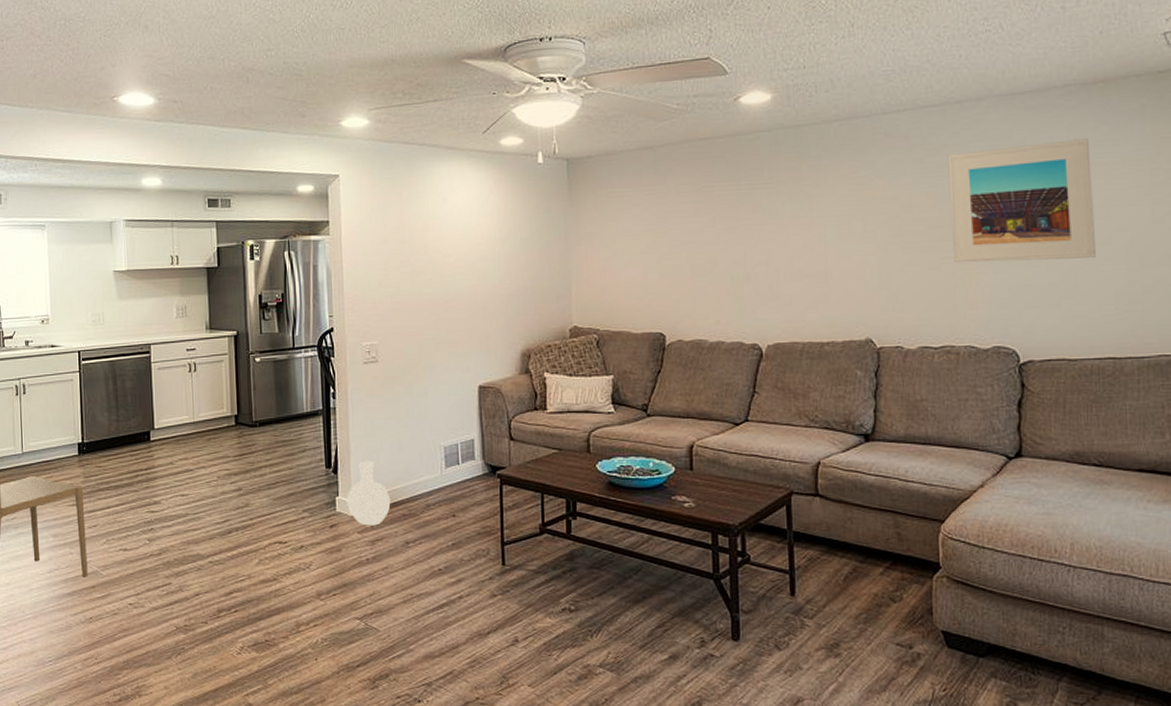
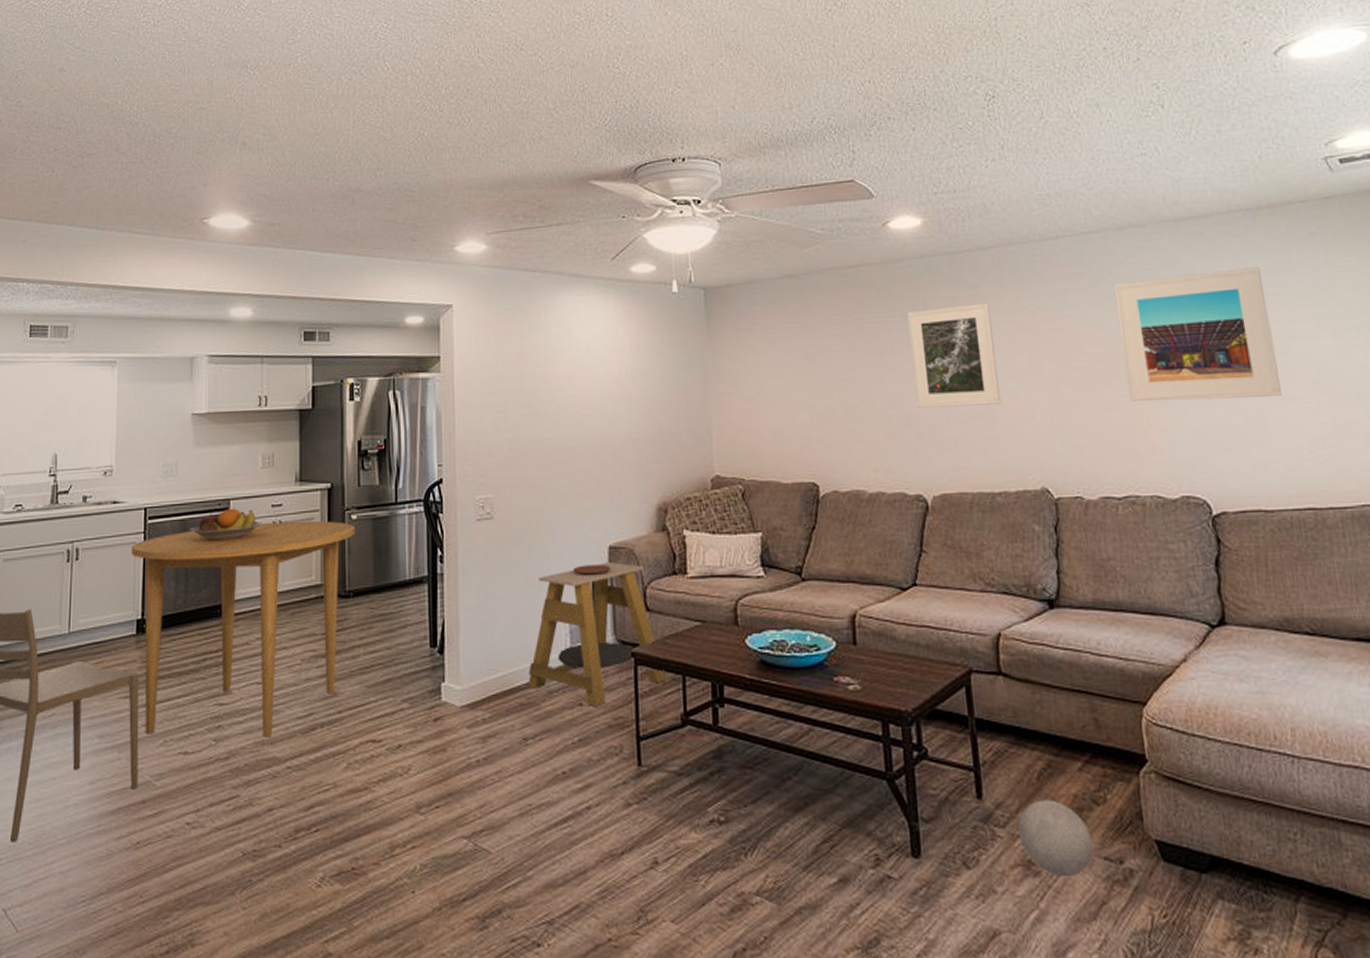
dining table: none [69,362,260,538] -> present [131,520,356,738]
fruit bowl: none [118,351,179,379] -> present [190,508,262,542]
vase: present [347,461,391,526] -> none [454,638,506,719]
side table: none [409,399,528,519] -> present [528,562,667,708]
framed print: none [753,172,835,268] -> present [907,303,1002,408]
ball: none [825,597,888,659] -> present [1018,799,1094,878]

